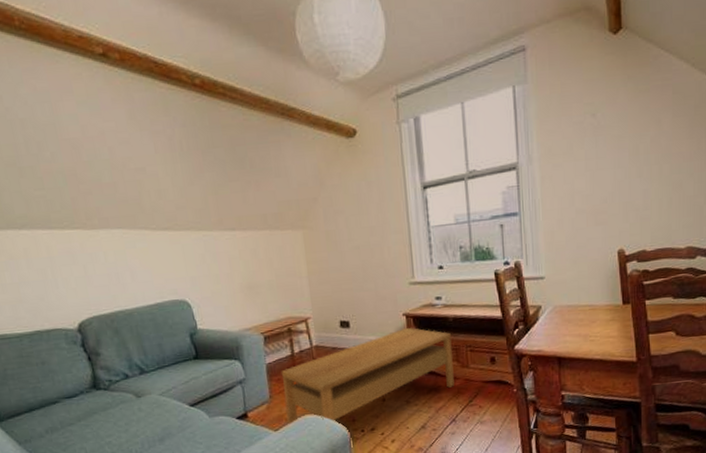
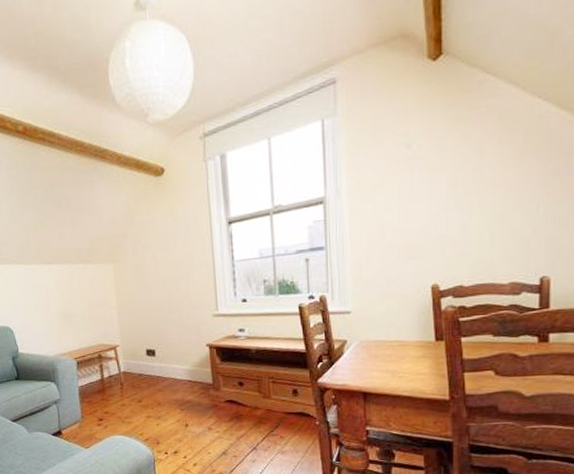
coffee table: present [281,327,454,425] -> none [91,357,256,444]

